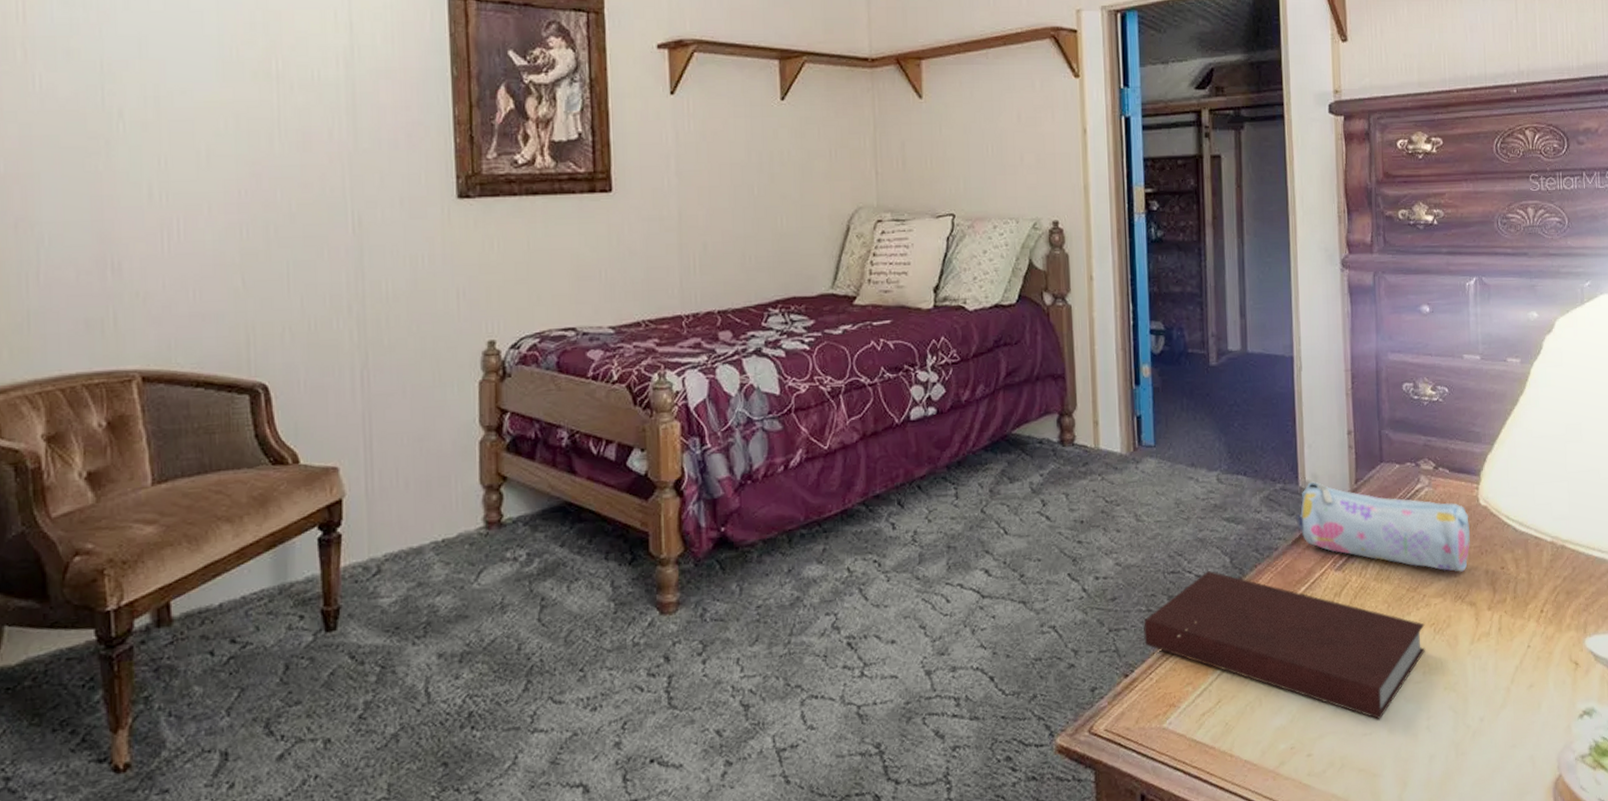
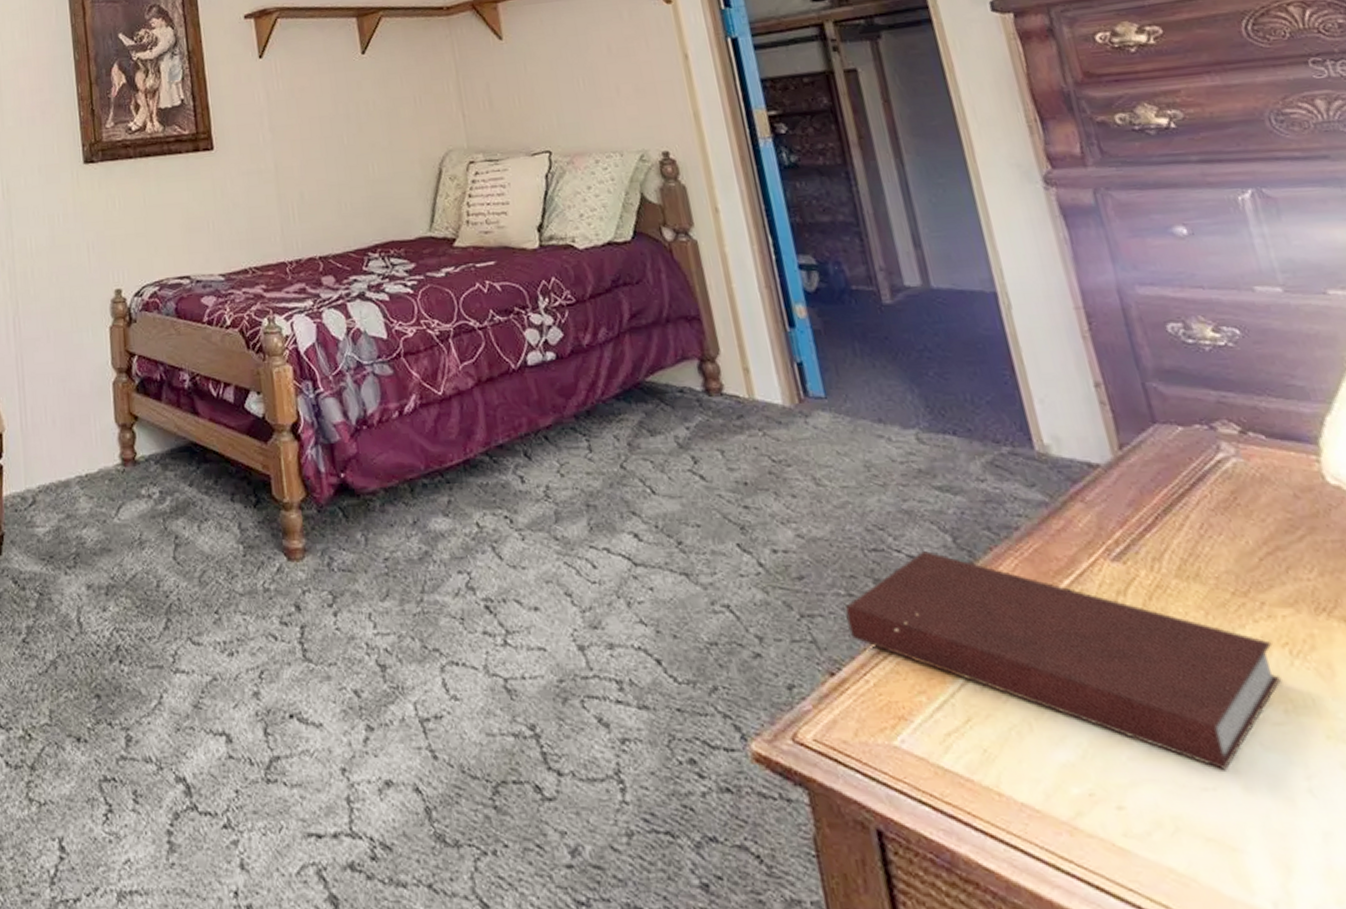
pencil case: present [1296,481,1470,572] -> none [1037,445,1326,574]

